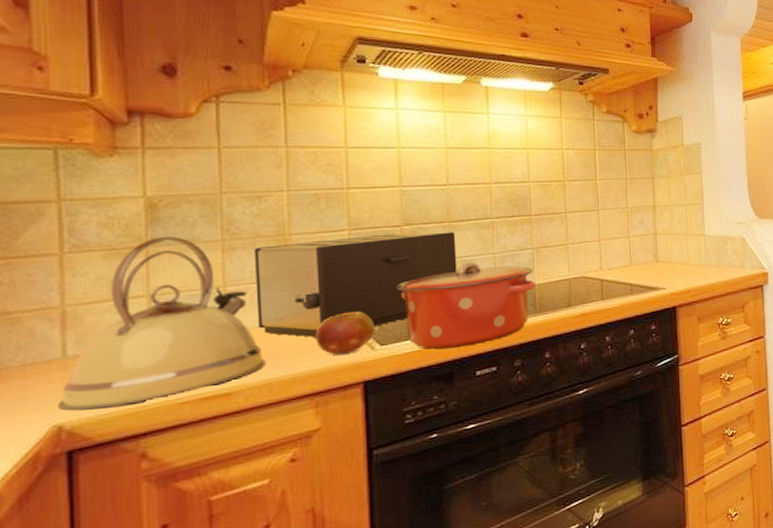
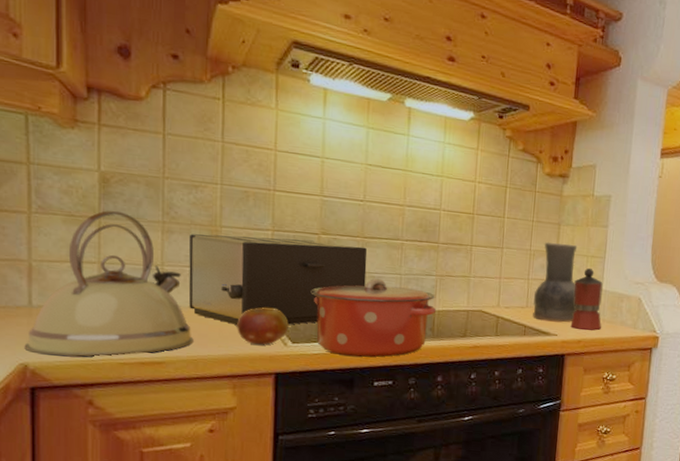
vase: none [637,195,682,276] -> present [533,241,578,322]
coffee maker: none [676,217,709,279] -> present [570,268,603,331]

